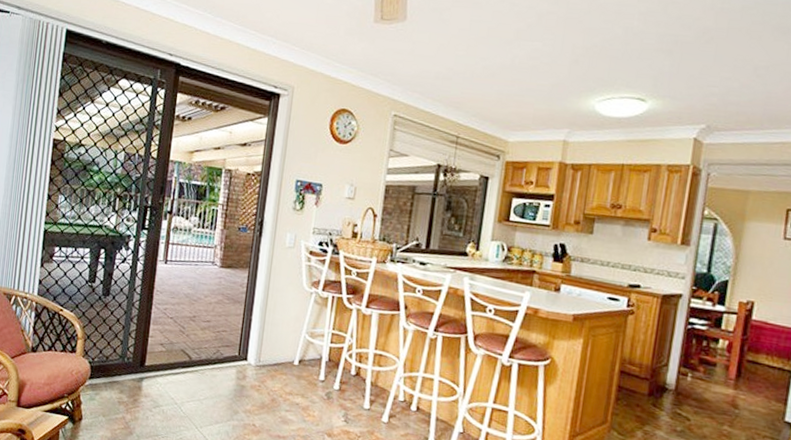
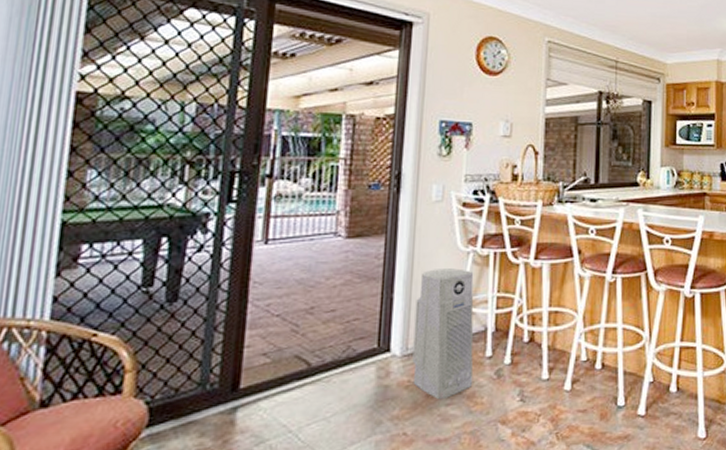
air purifier: none [262,302,315,406] -> present [412,268,474,400]

